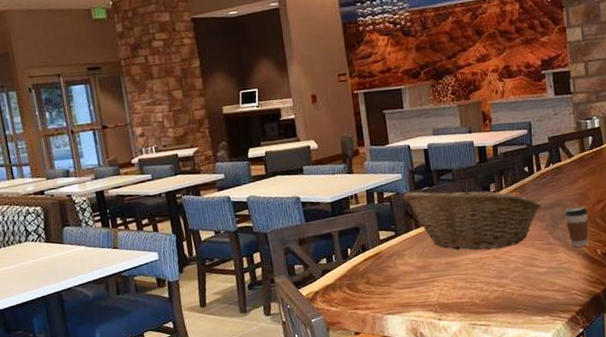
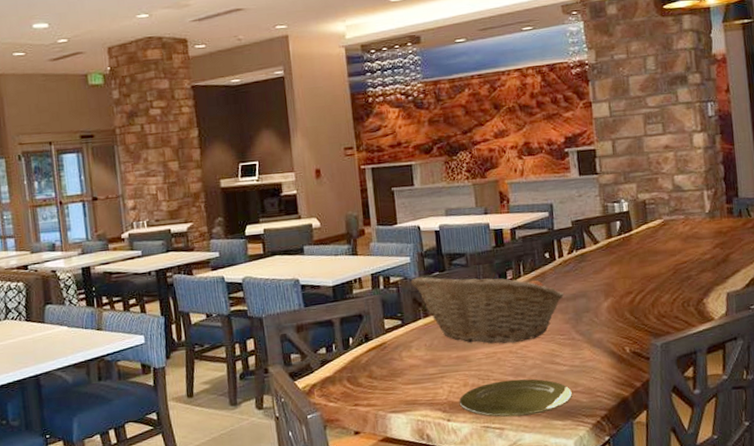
plate: none [448,280,550,315] -> present [459,379,572,417]
coffee cup: present [564,206,589,247] -> none [588,298,616,344]

